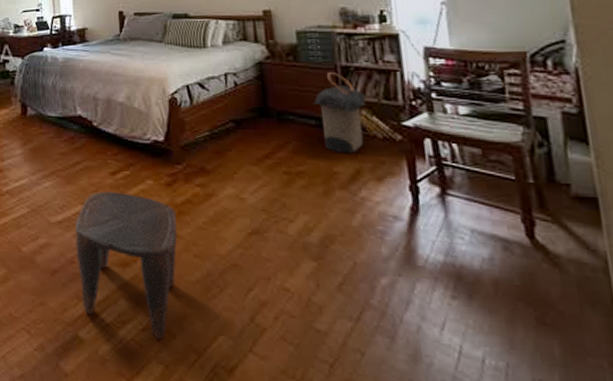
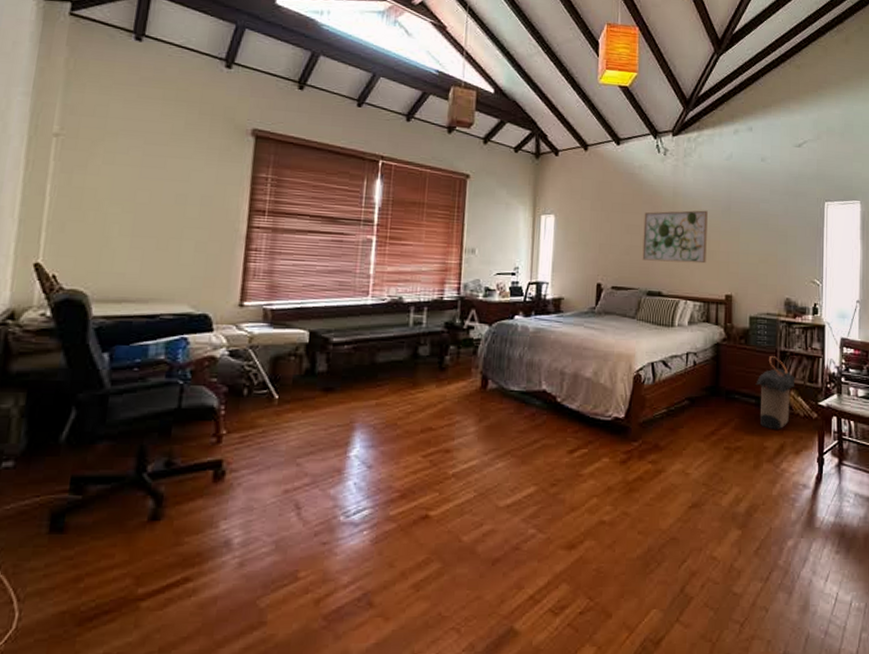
stool: present [74,191,178,339] -> none [522,471,626,620]

